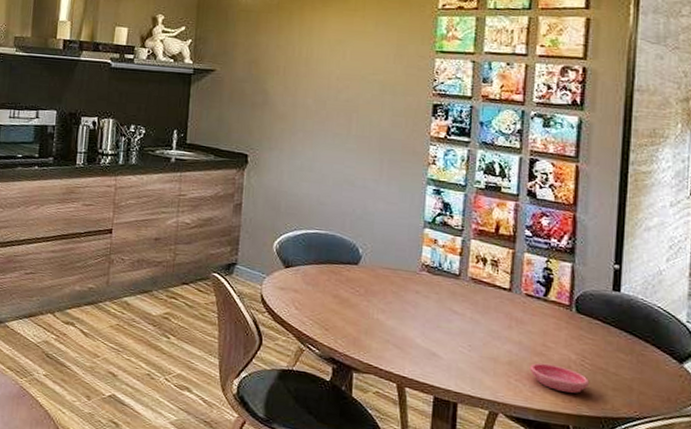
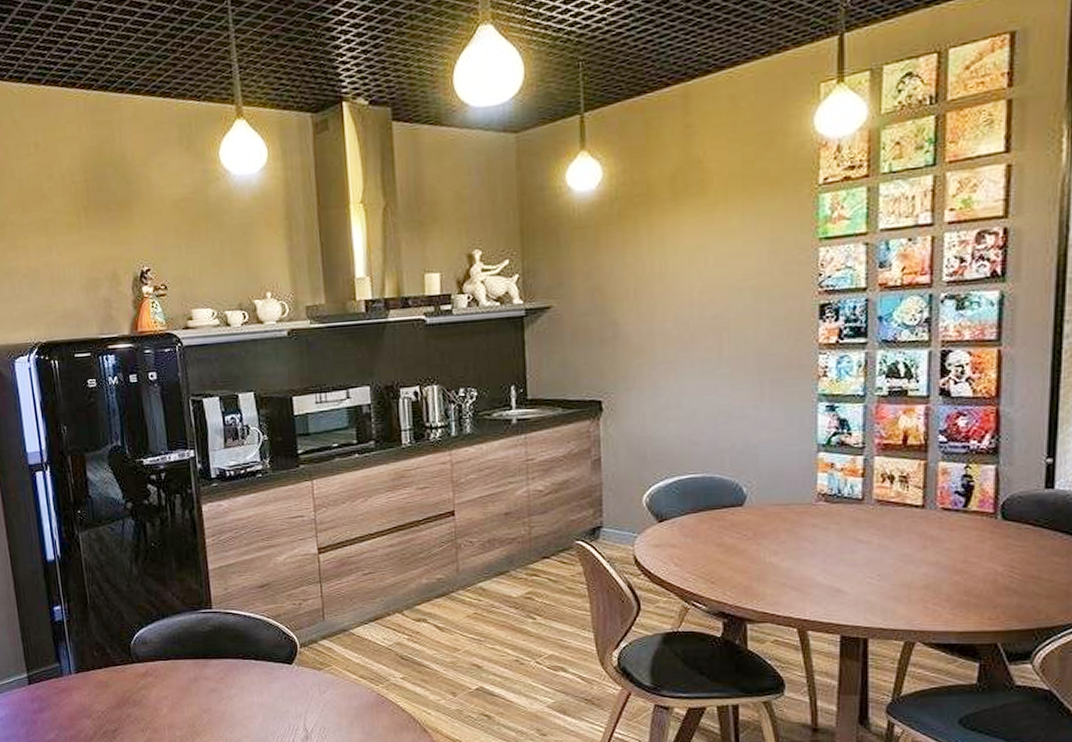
saucer: present [529,363,589,394] -> none [949,581,1018,608]

